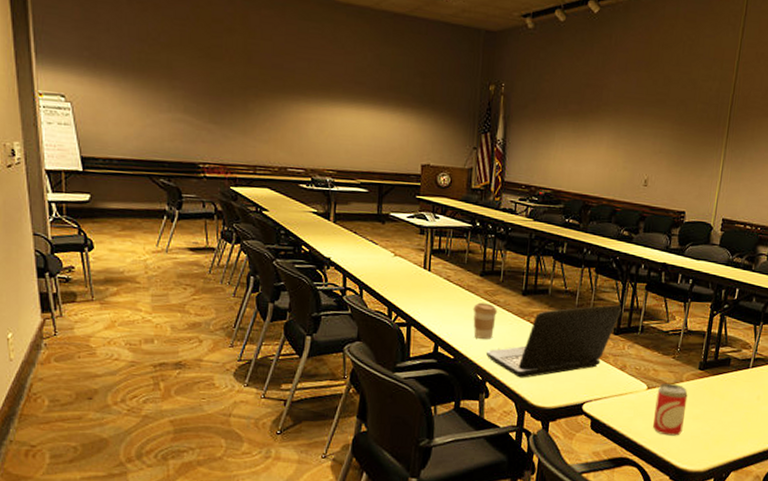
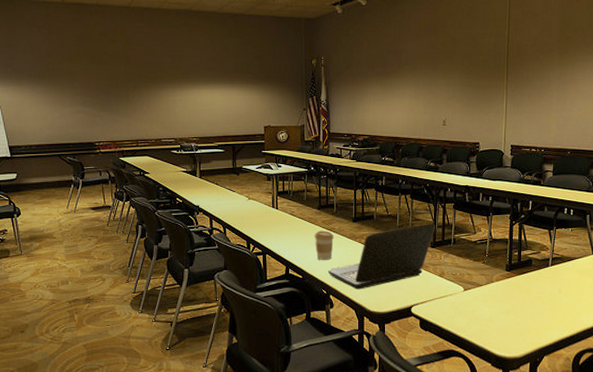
beer can: present [653,383,688,436] -> none [472,284,499,329]

